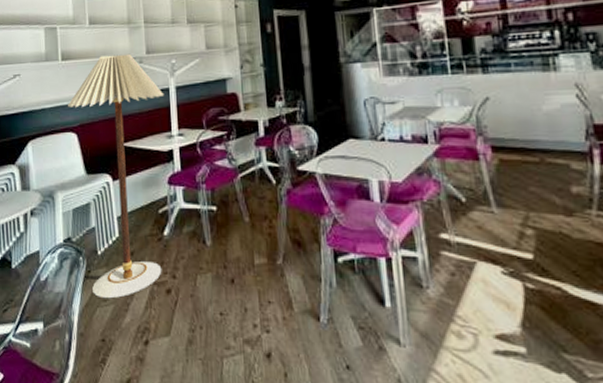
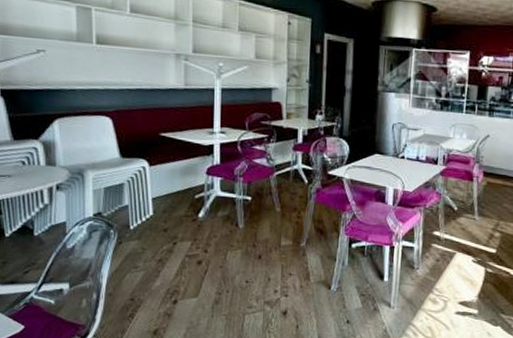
floor lamp: present [68,53,164,299] -> none [102,46,209,266]

